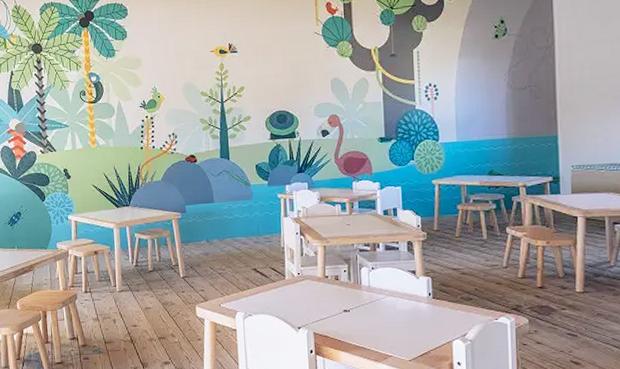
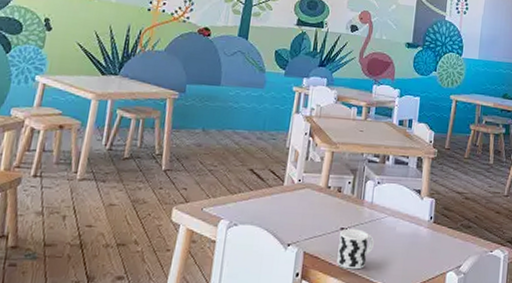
cup: none [344,310,377,344] -> present [337,228,374,270]

